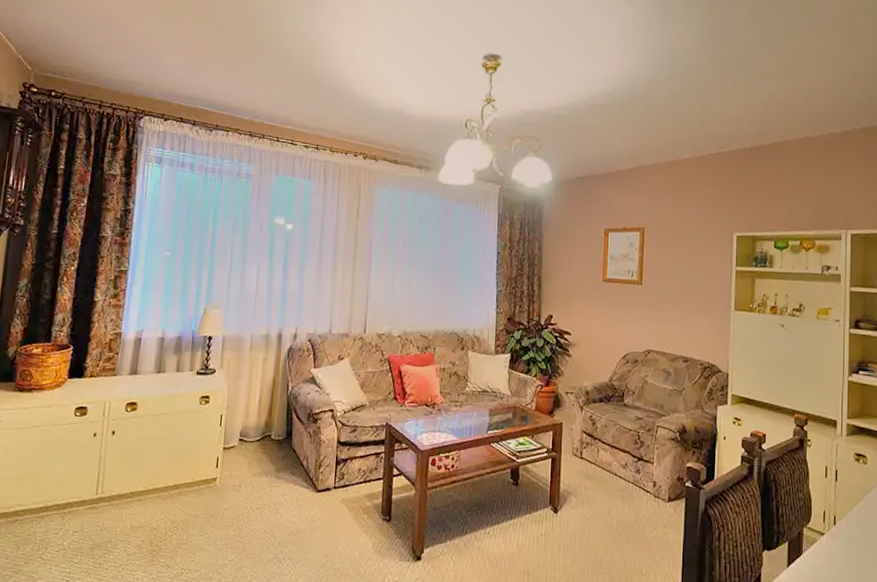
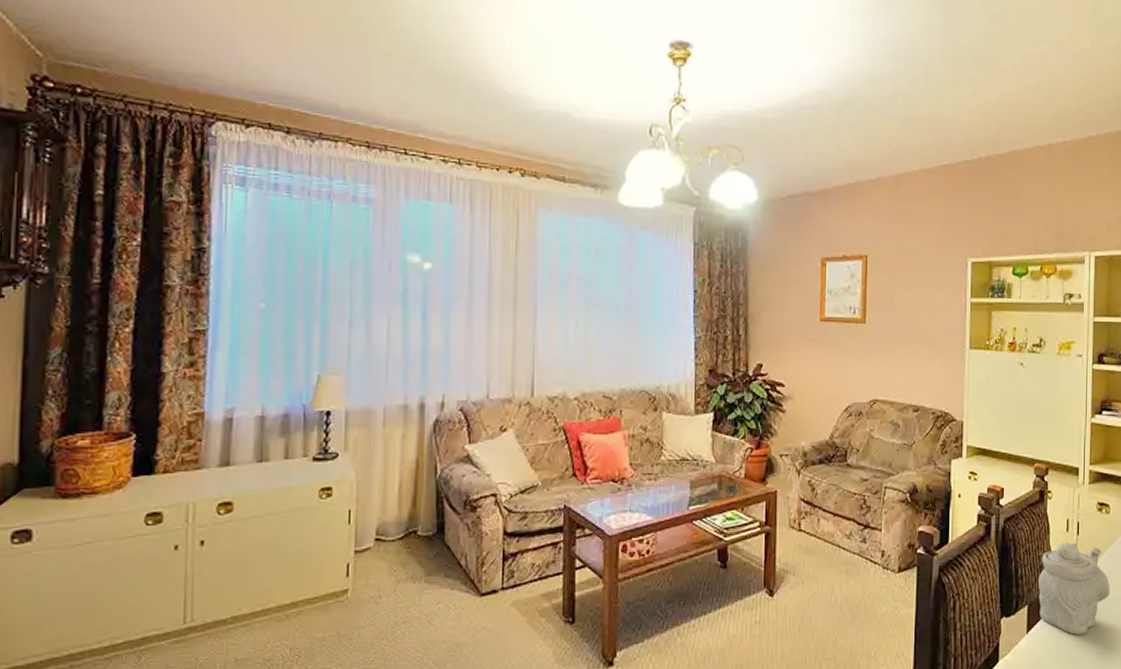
teapot: none [798,487,868,573] -> present [1038,542,1111,635]

